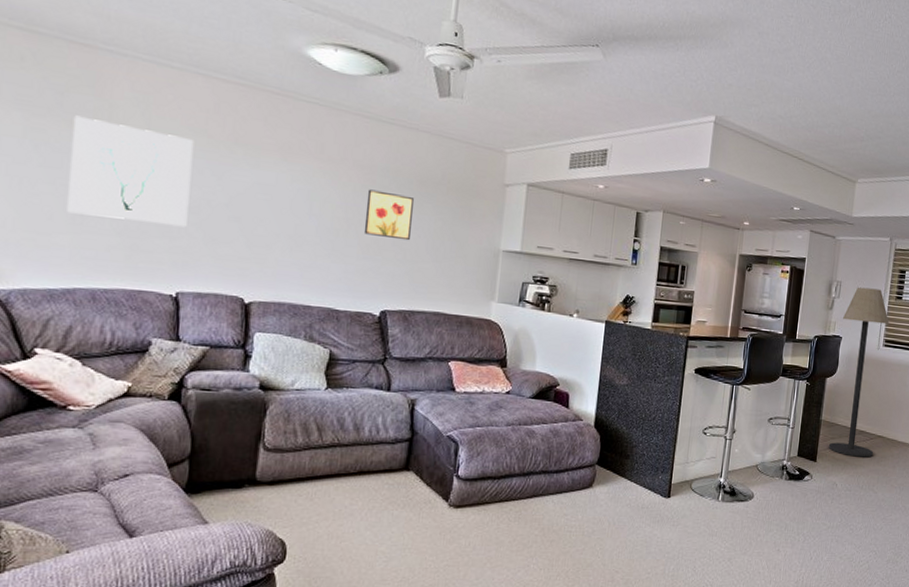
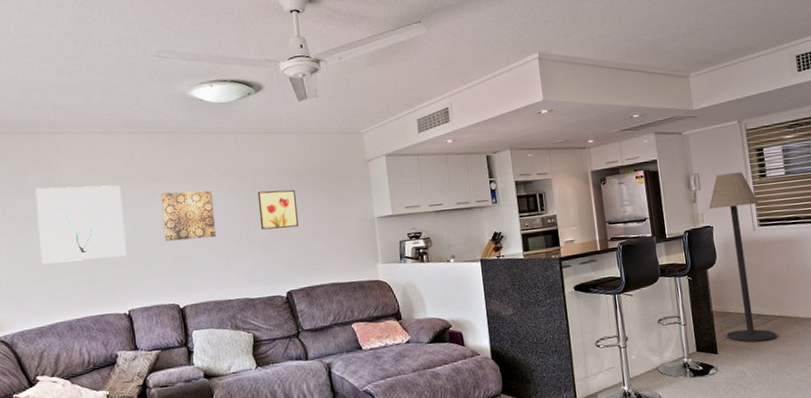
wall art: none [240,162,312,231] -> present [160,190,217,242]

